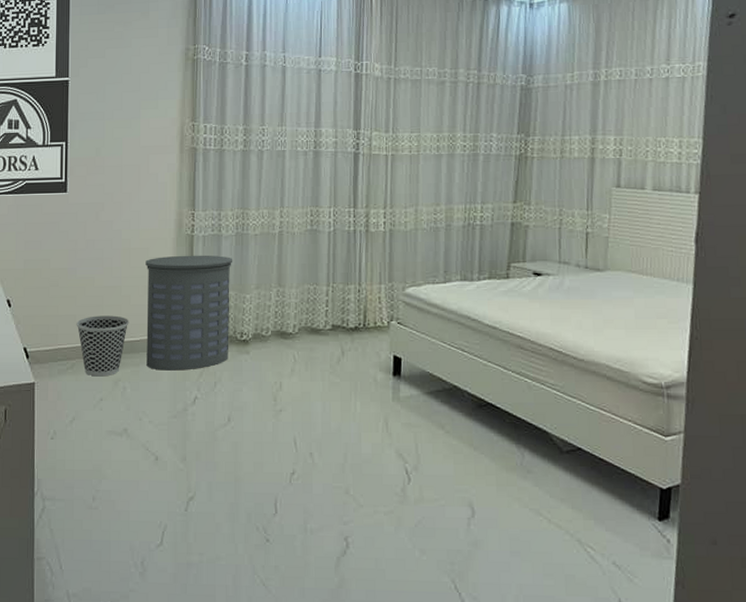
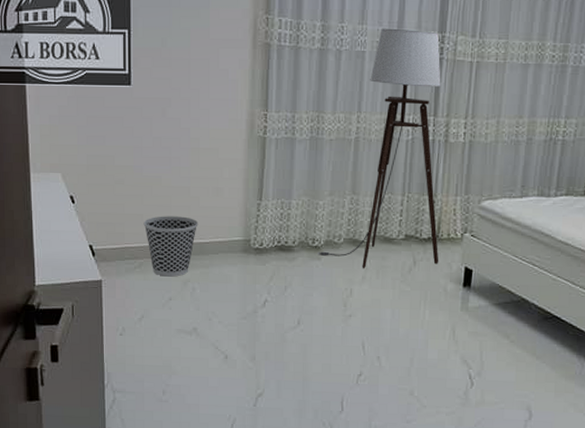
laundry hamper: present [145,255,233,371] -> none [215,157,307,274]
floor lamp: none [246,128,367,362] -> present [318,28,441,269]

